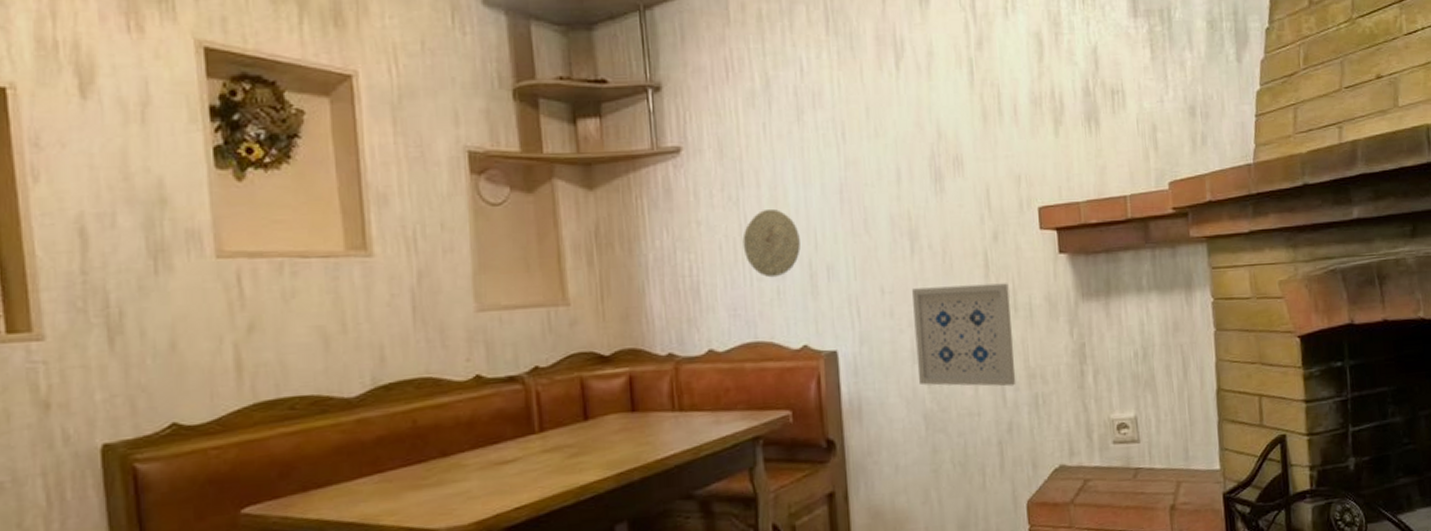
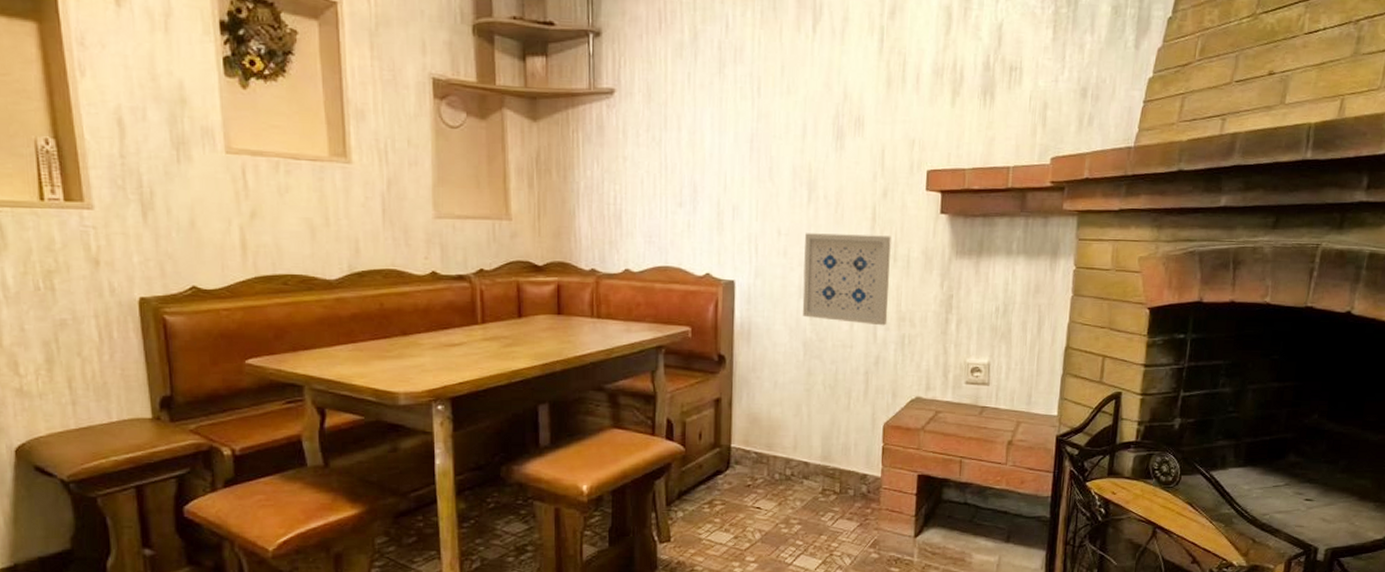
decorative plate: present [742,208,801,278] -> none [661,151,712,212]

